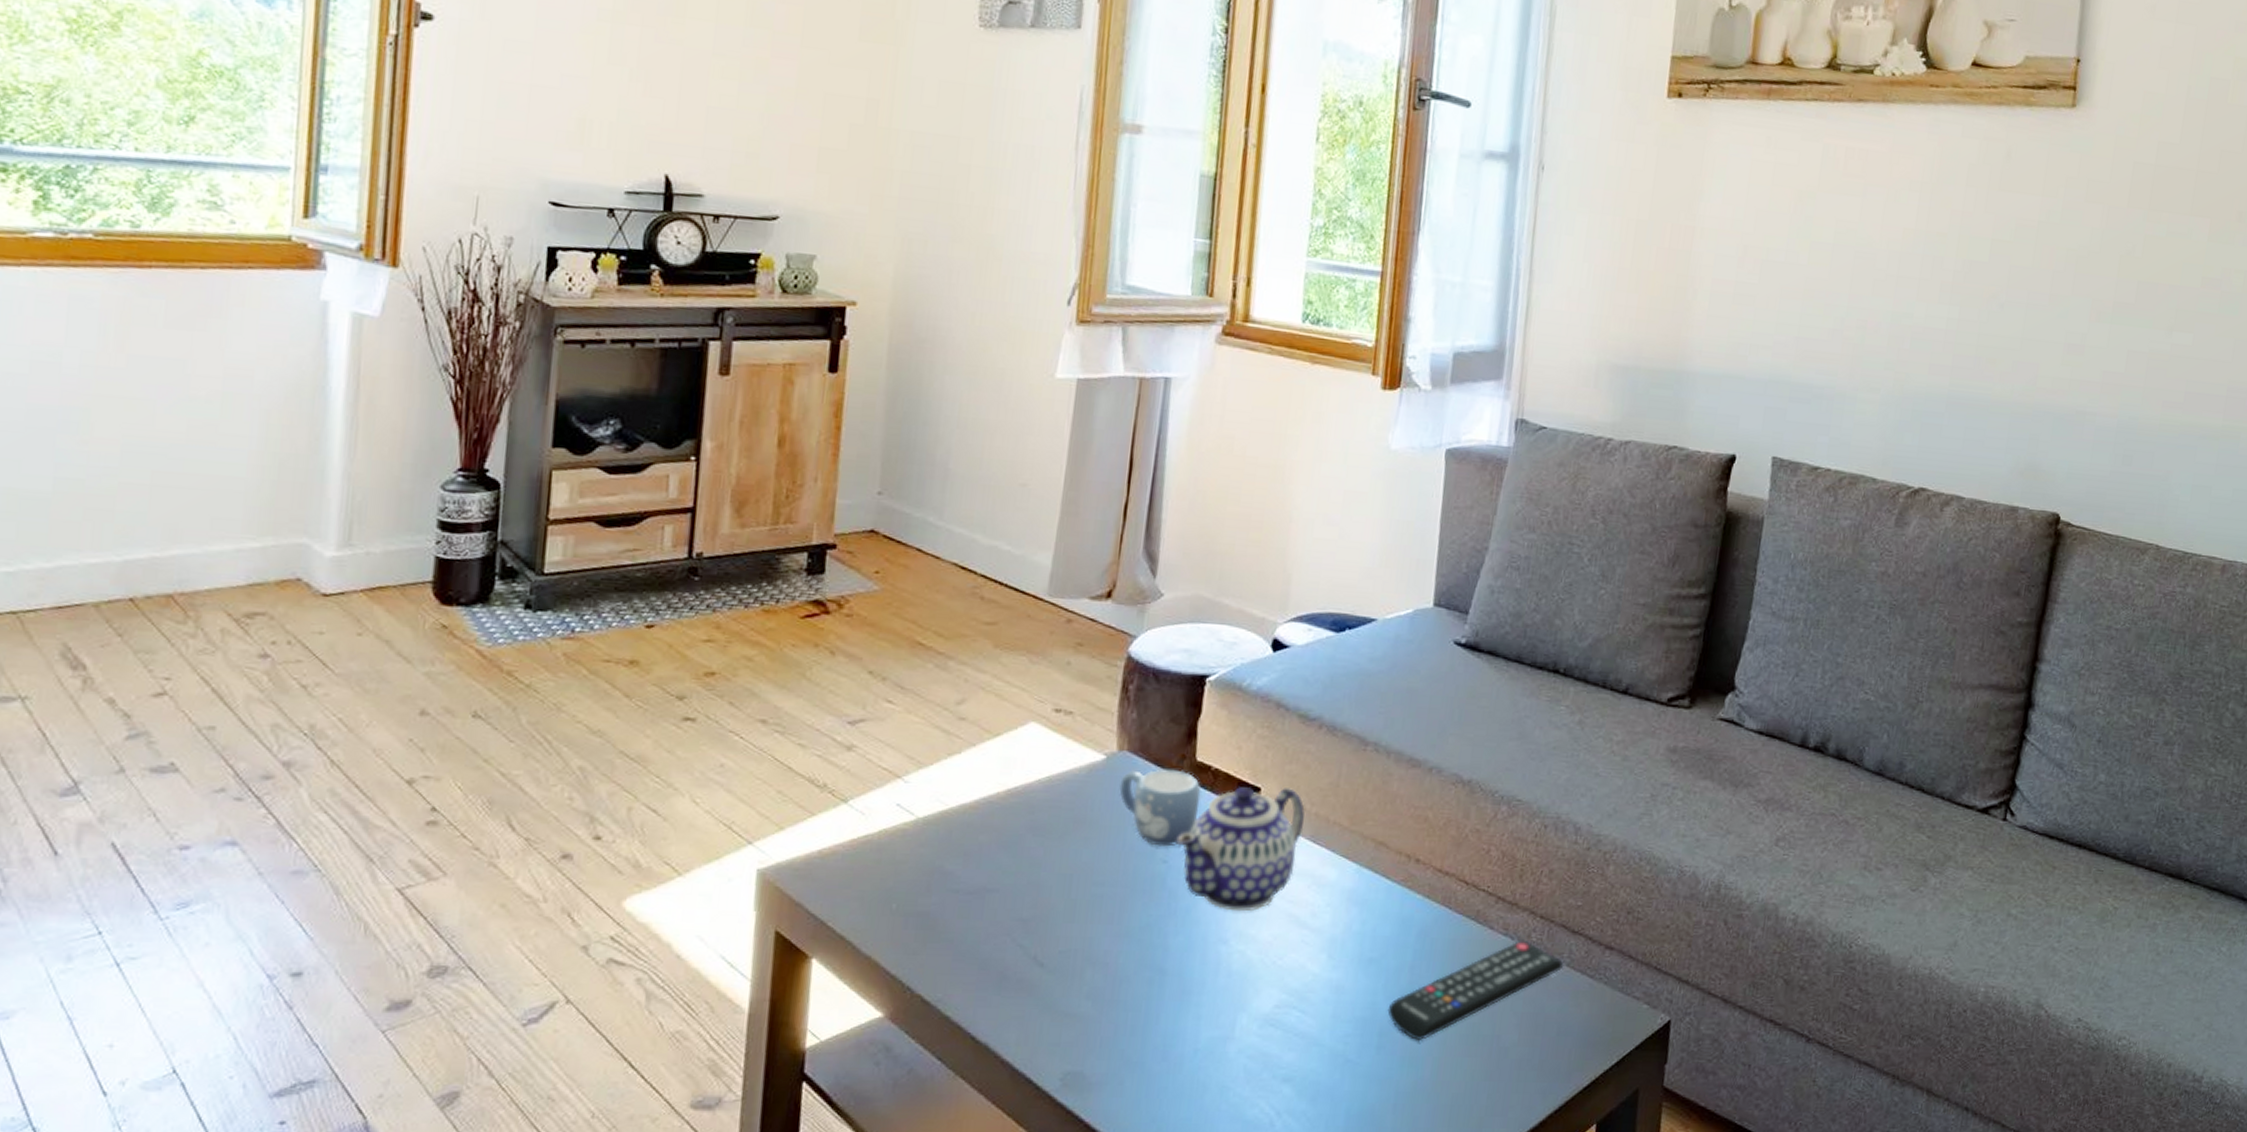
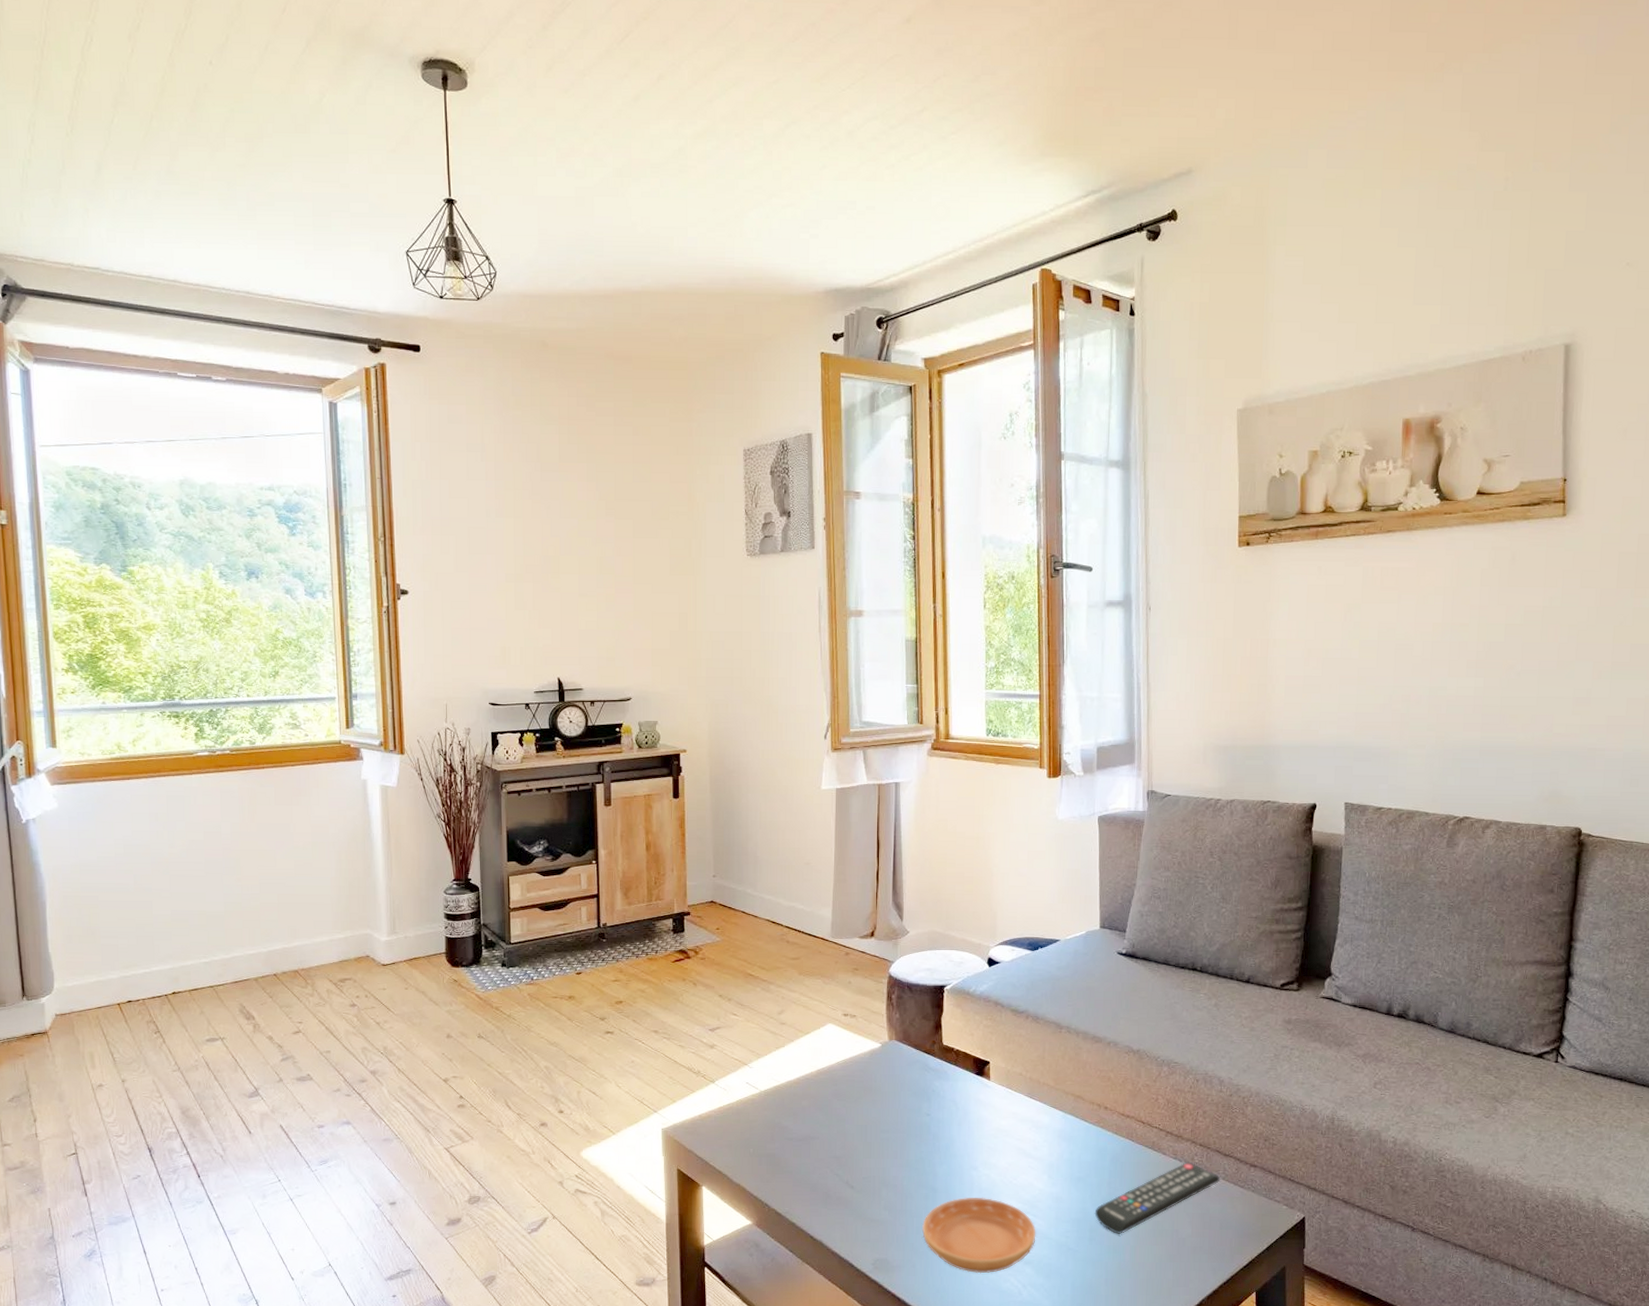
mug: present [1119,769,1201,847] -> none [892,1051,948,1104]
saucer: none [1138,983,1304,1095] -> present [921,1197,1036,1274]
teapot: present [1176,786,1305,912] -> none [935,1060,1023,1148]

